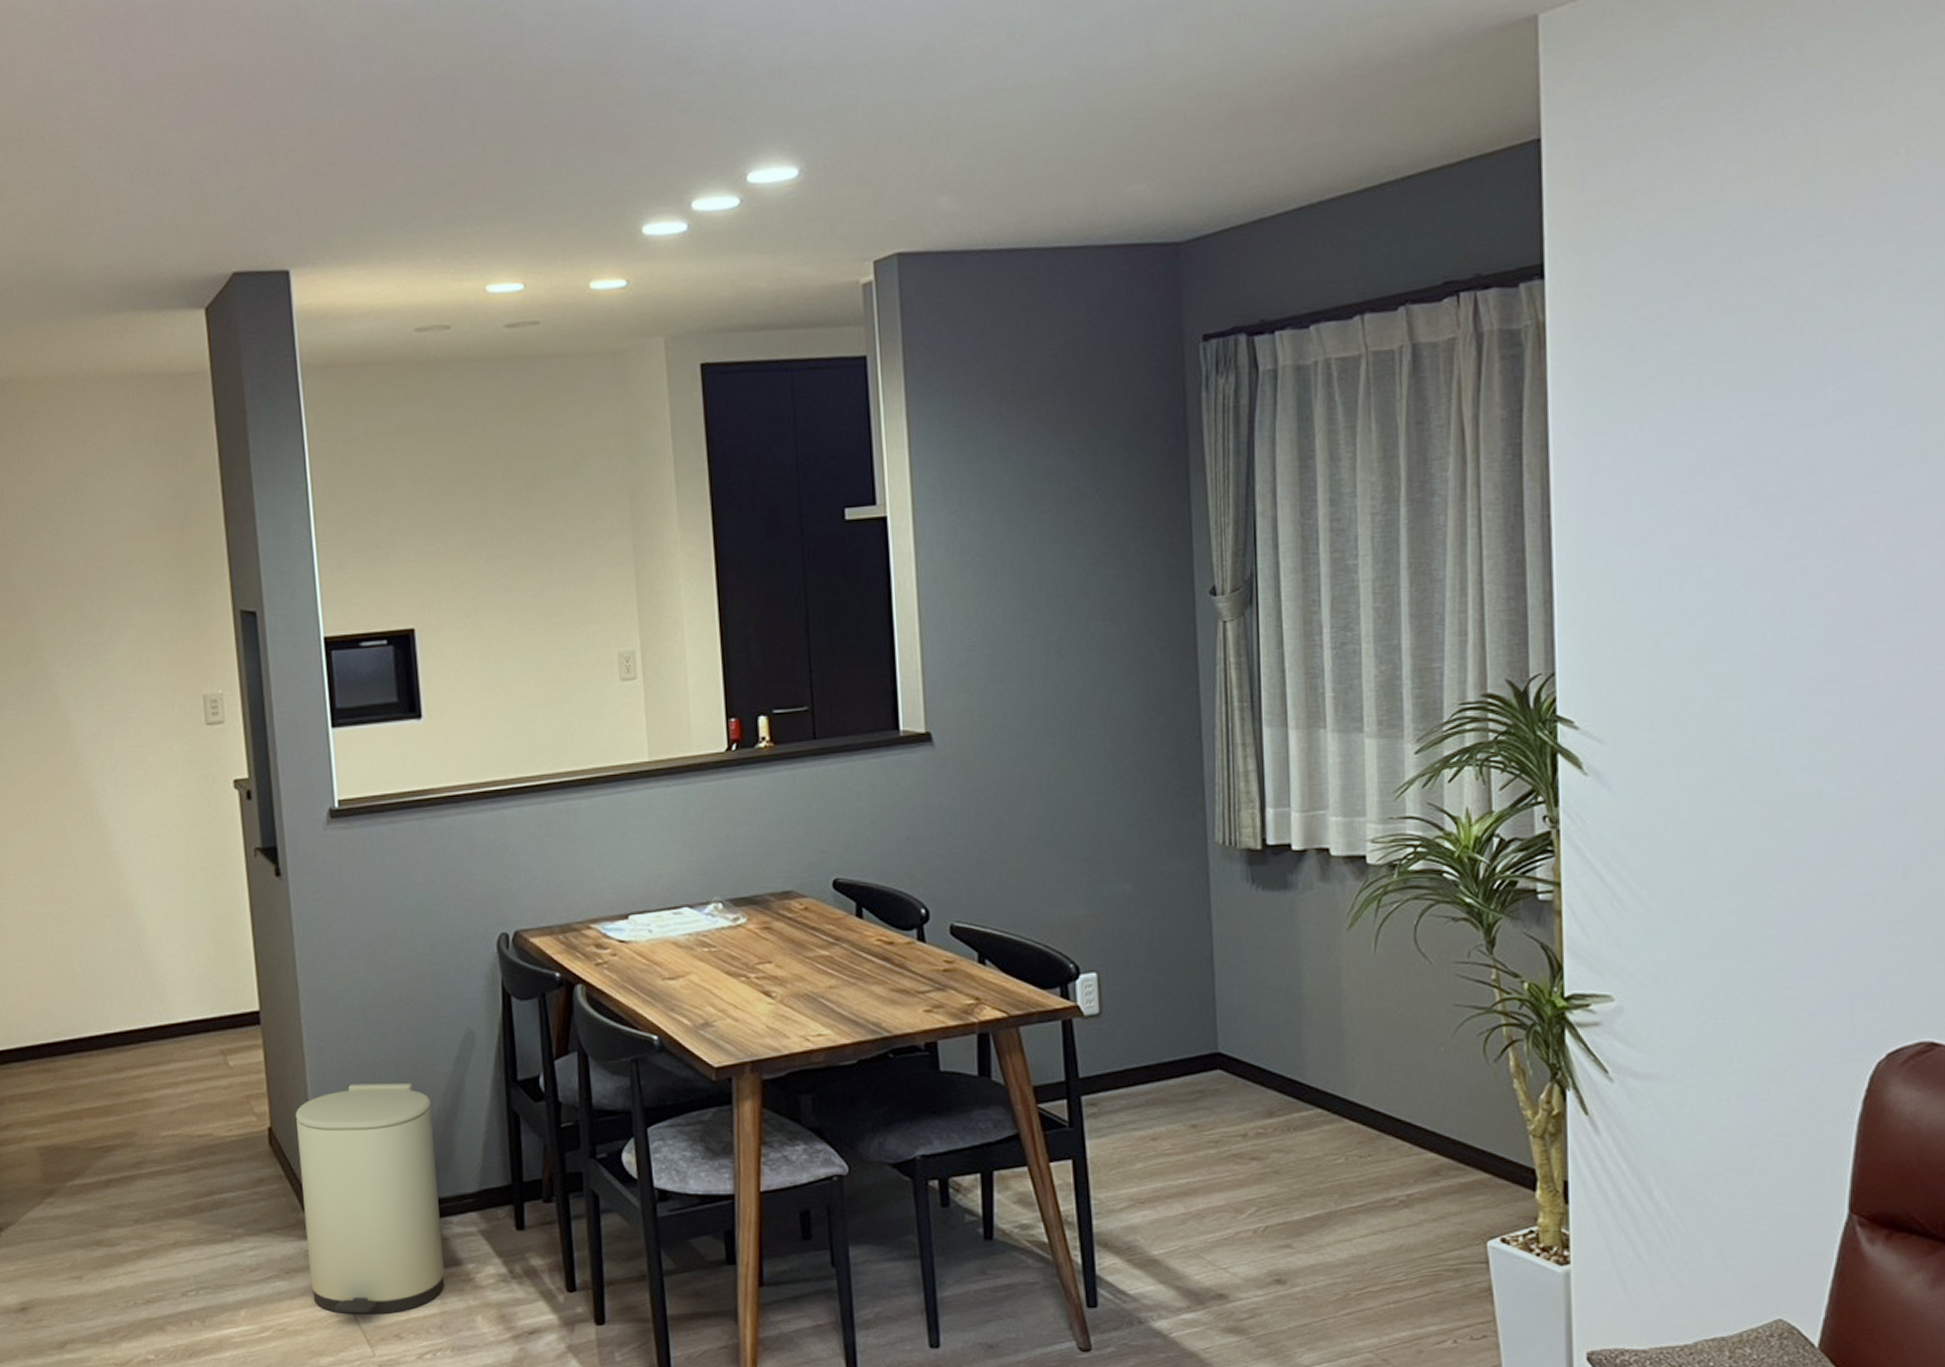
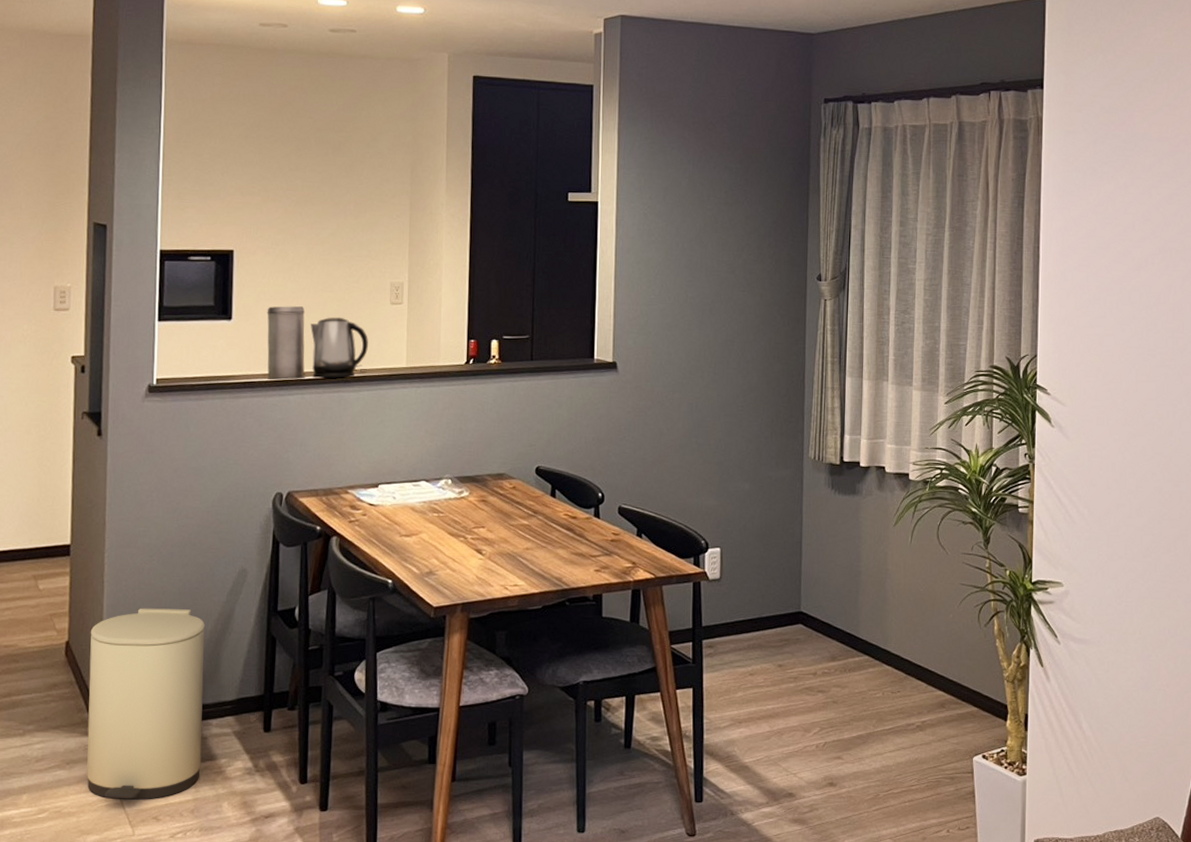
canister: none [464,693,521,792] -> present [267,306,305,381]
kettle: none [521,703,597,785] -> present [311,316,368,379]

